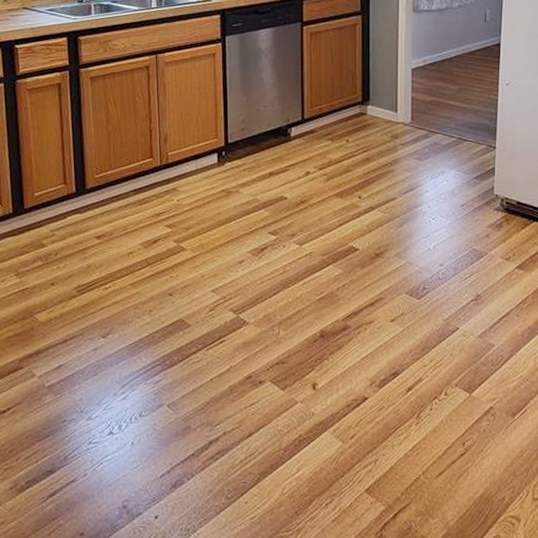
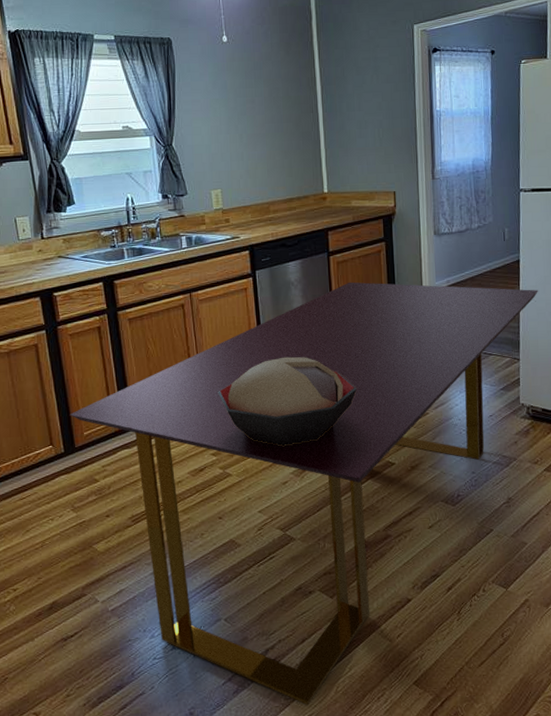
dining table: none [21,54,518,507] -> present [69,282,538,706]
decorative bowl: none [178,128,323,222] -> present [218,356,357,446]

